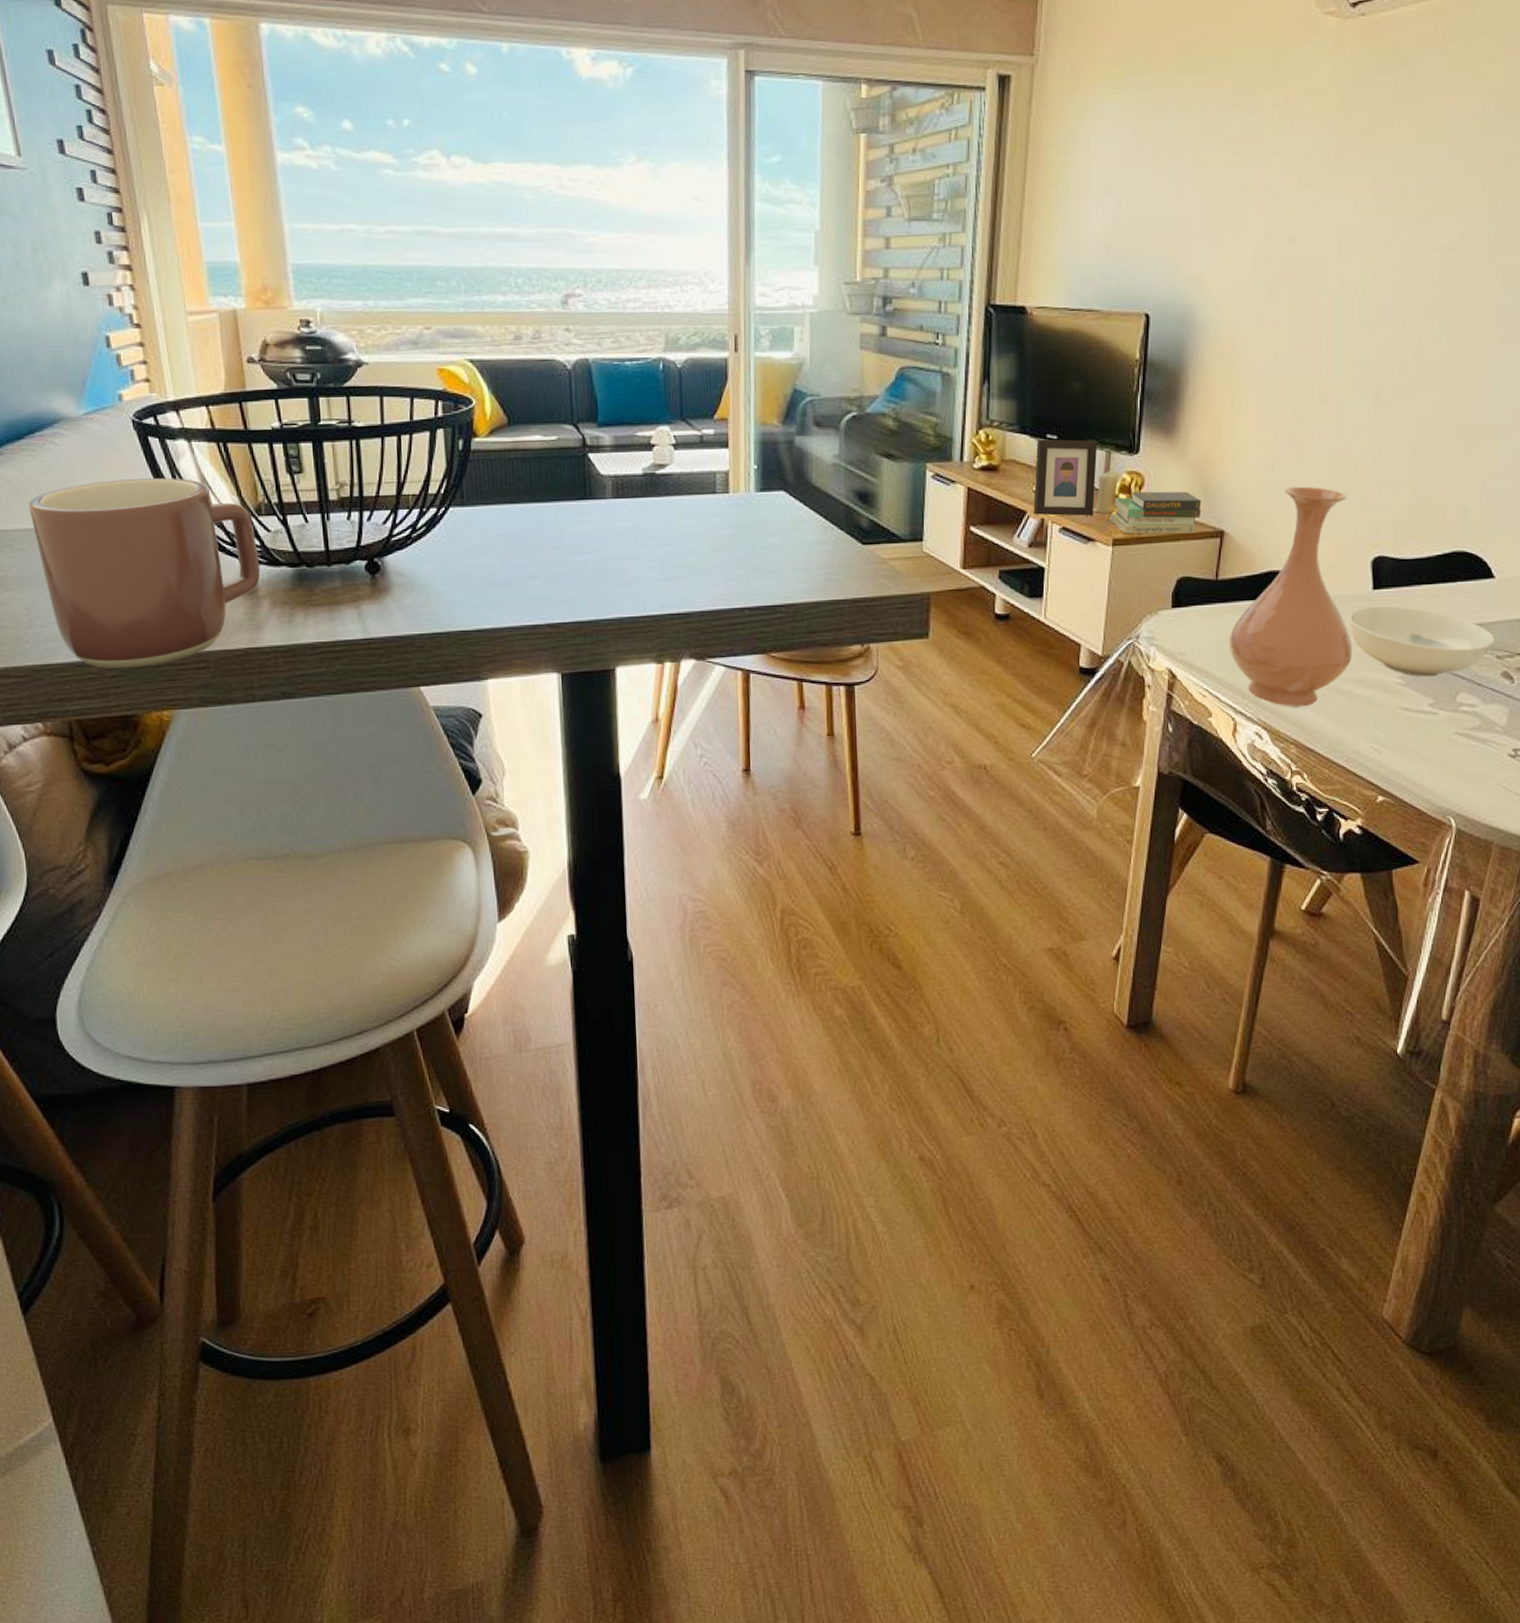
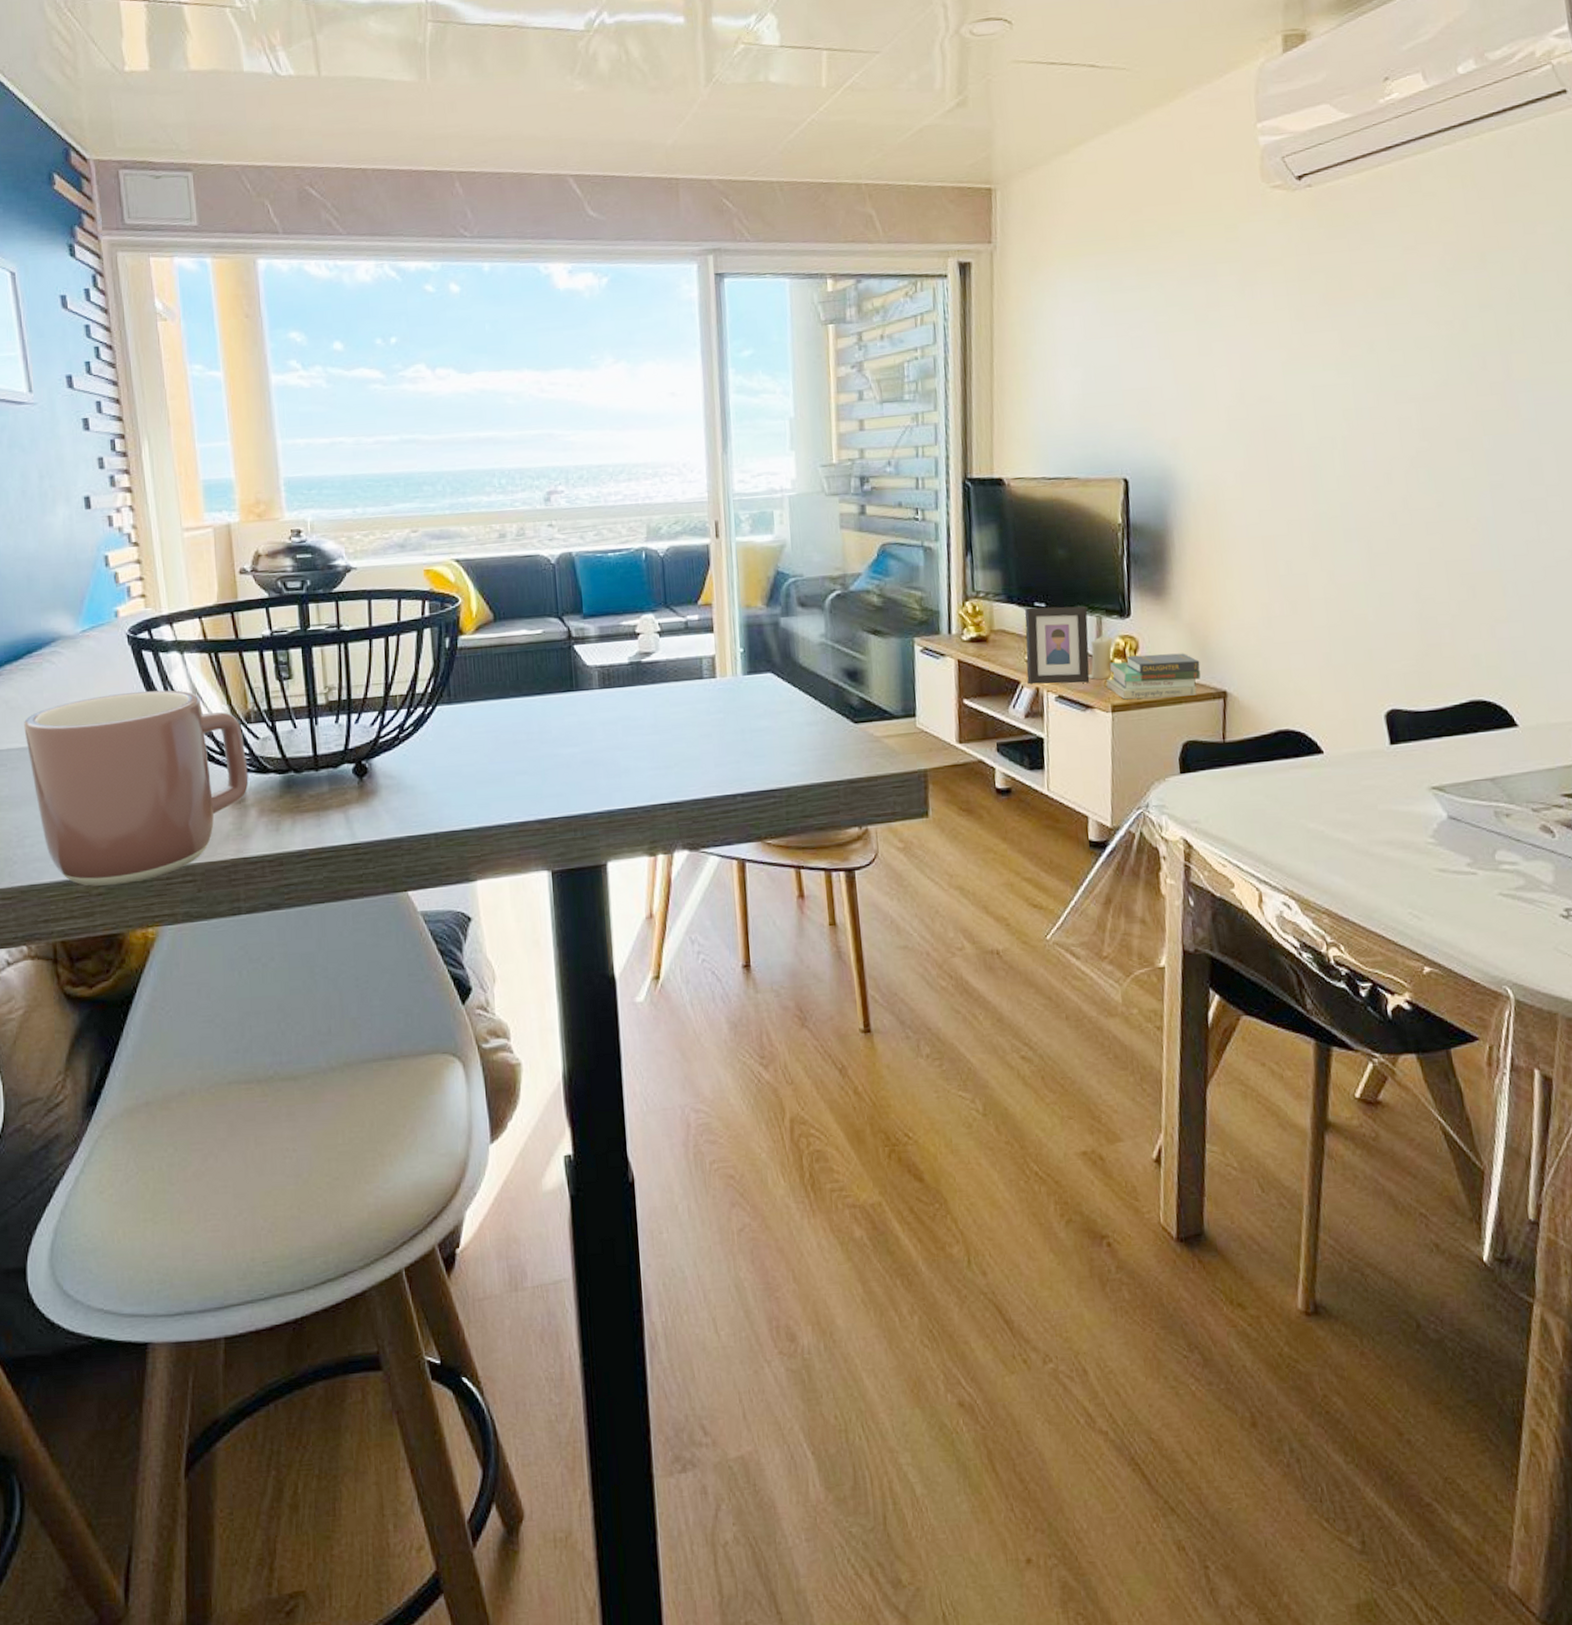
vase: present [1229,486,1353,707] -> none [1243,641,1377,873]
bowl: present [1349,605,1495,677] -> none [1368,761,1528,835]

